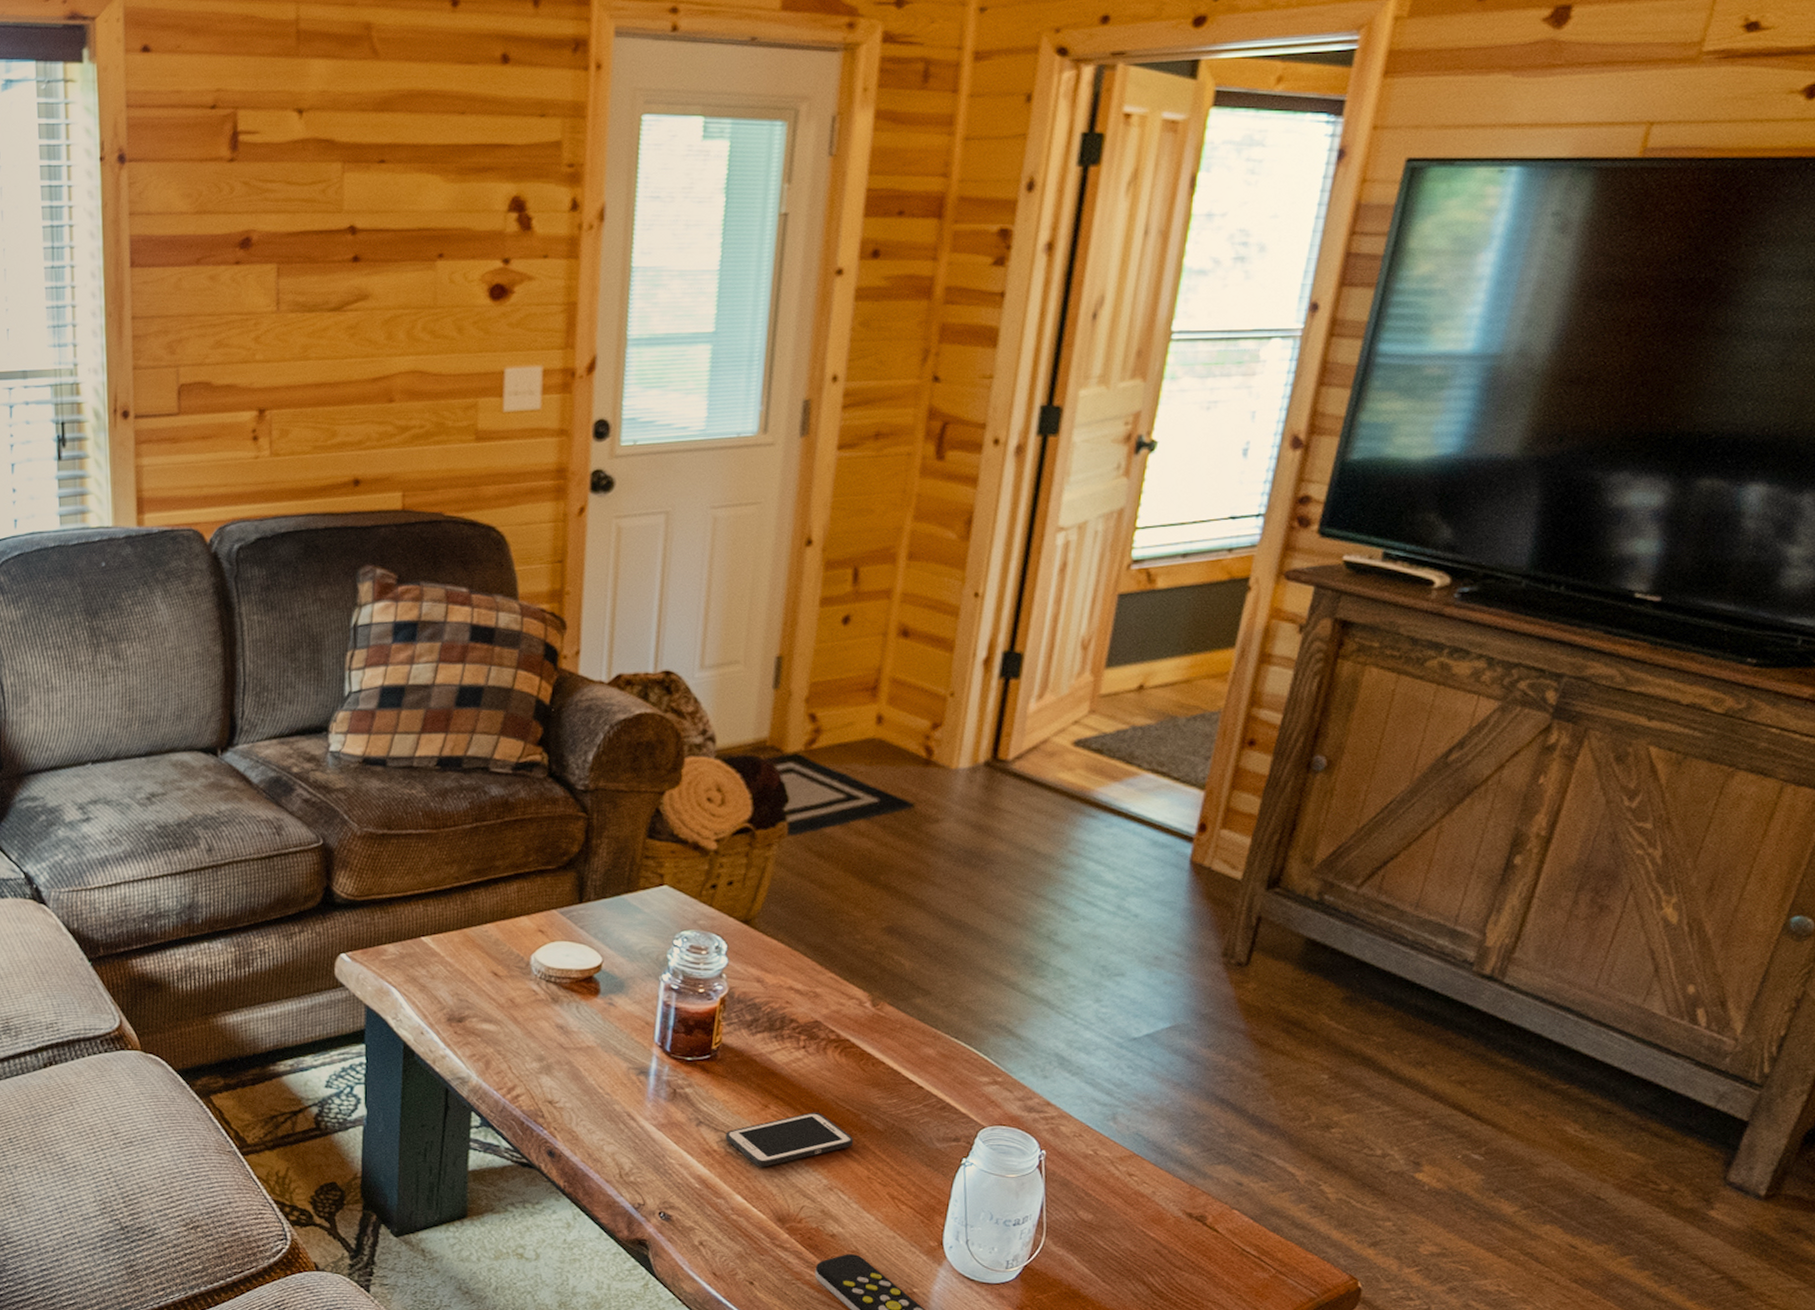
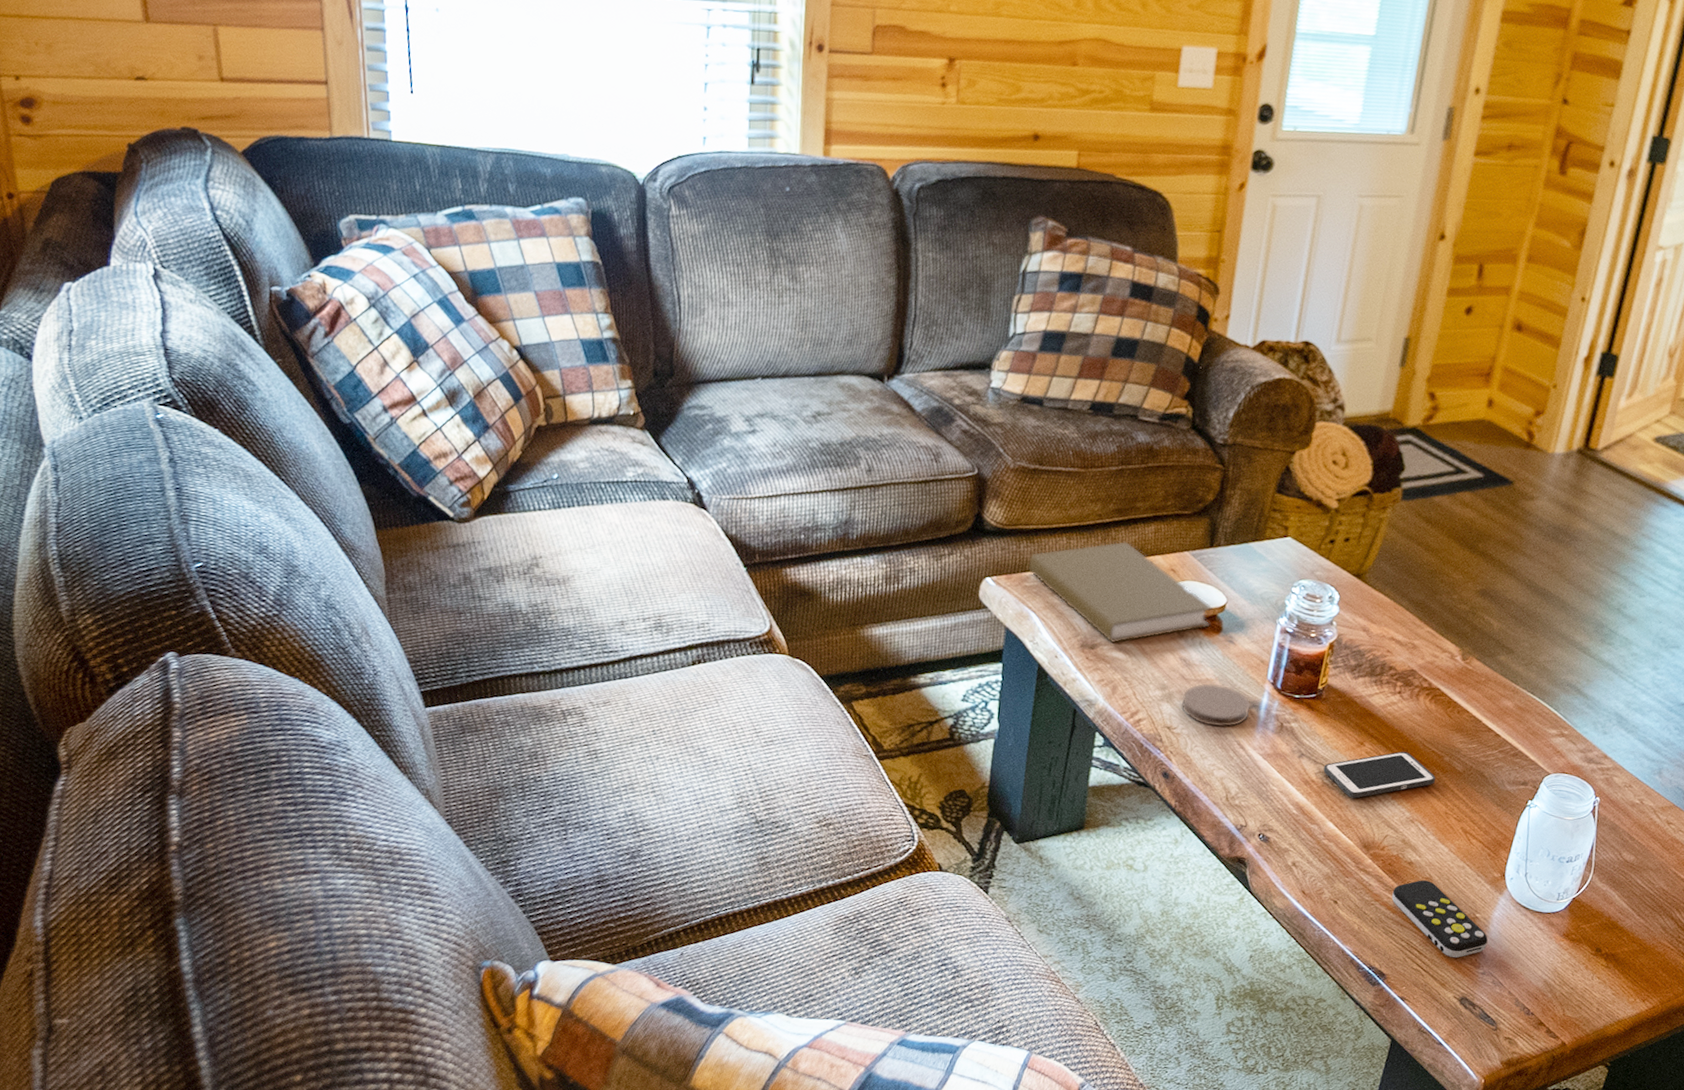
book: none [384,903,587,1015] -> present [1028,541,1213,644]
coaster: none [561,1050,638,1098] -> present [1181,683,1251,728]

